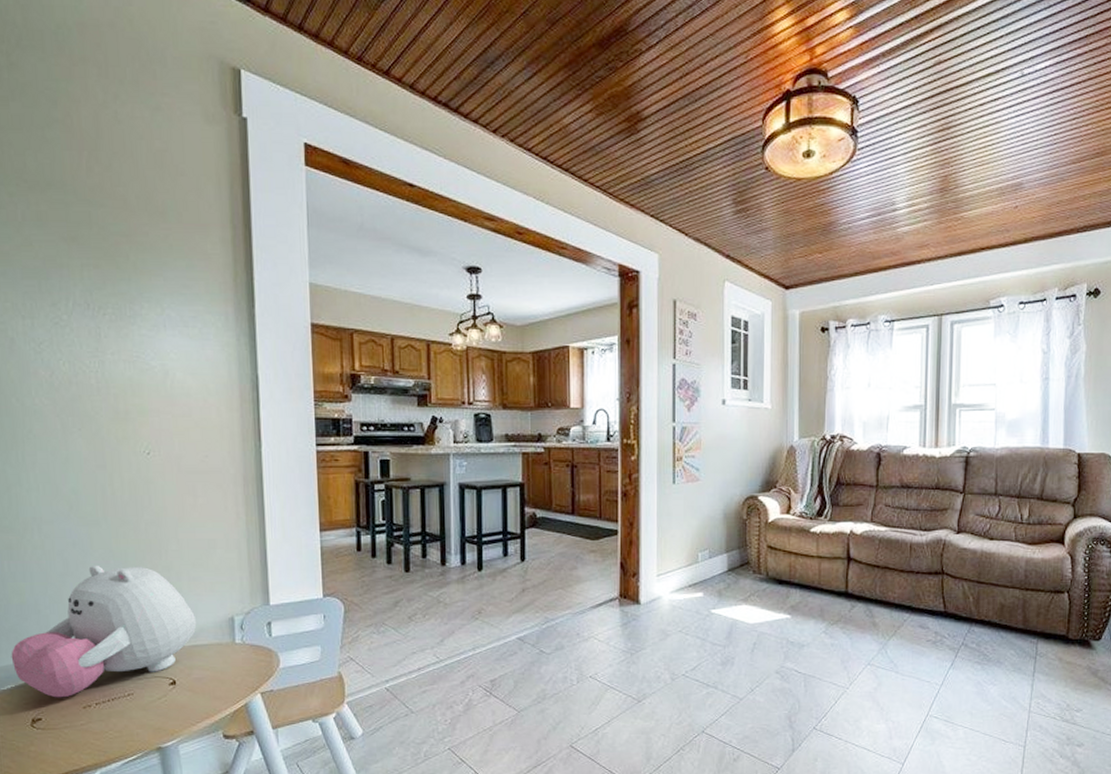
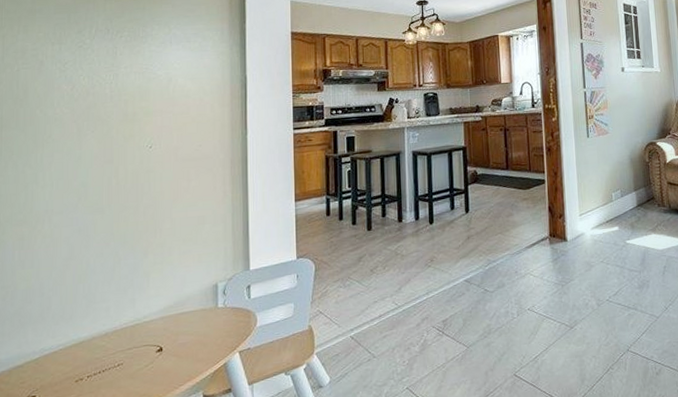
plush toy: present [11,565,197,698] -> none [13,245,184,375]

